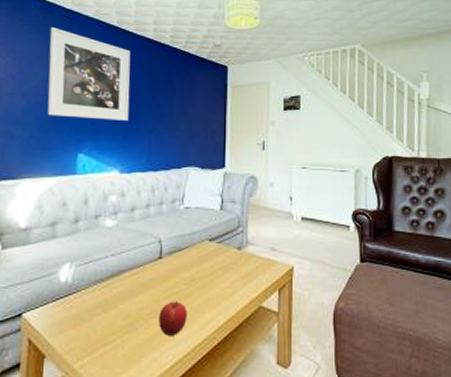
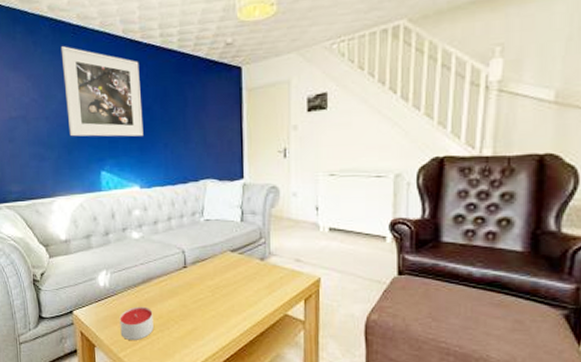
candle: none [79,304,120,346] -> present [119,306,154,340]
fruit: present [159,301,188,336] -> none [188,306,214,336]

